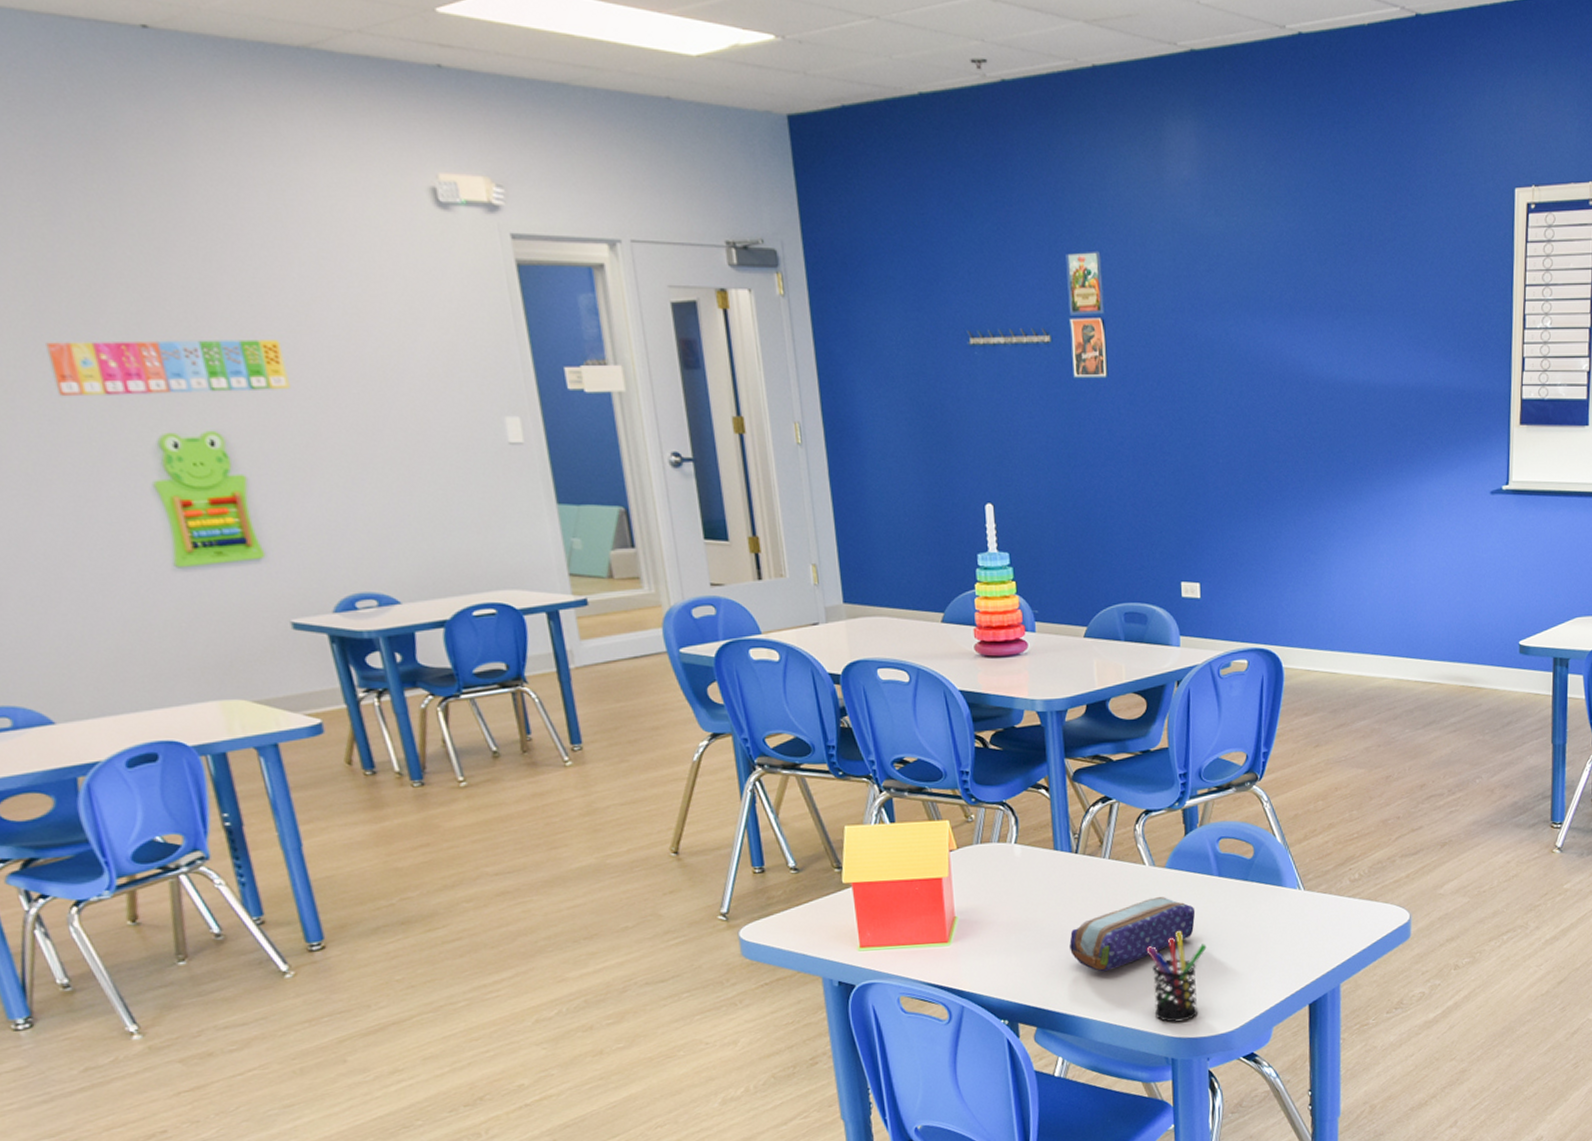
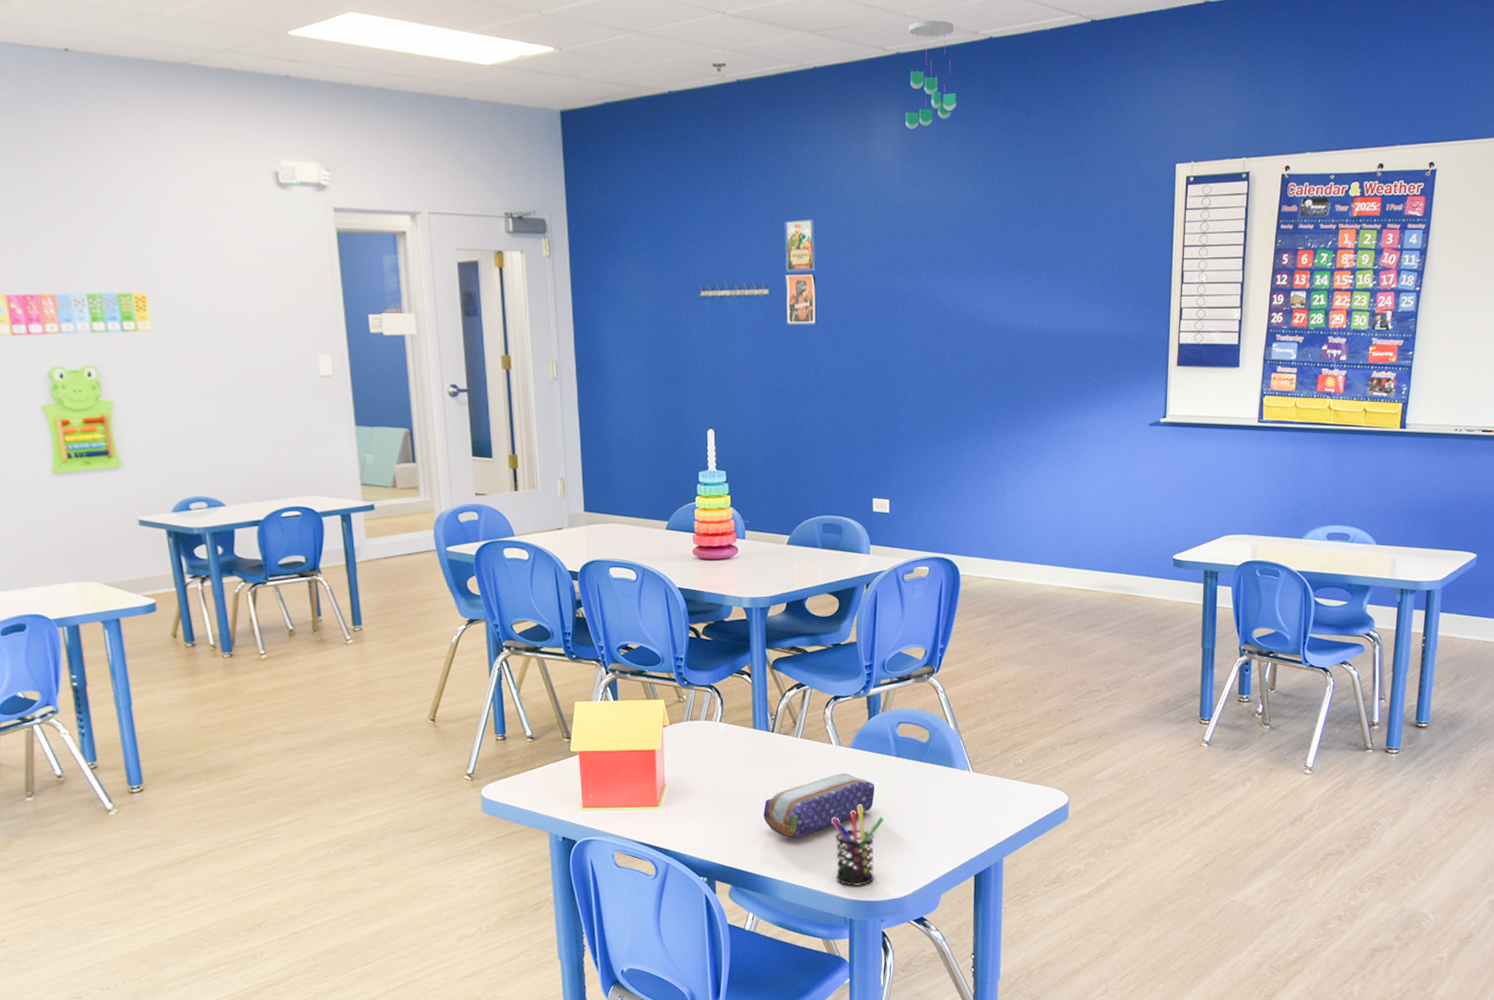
ceiling mobile: none [1203,10,1263,144] -> present [905,20,957,130]

